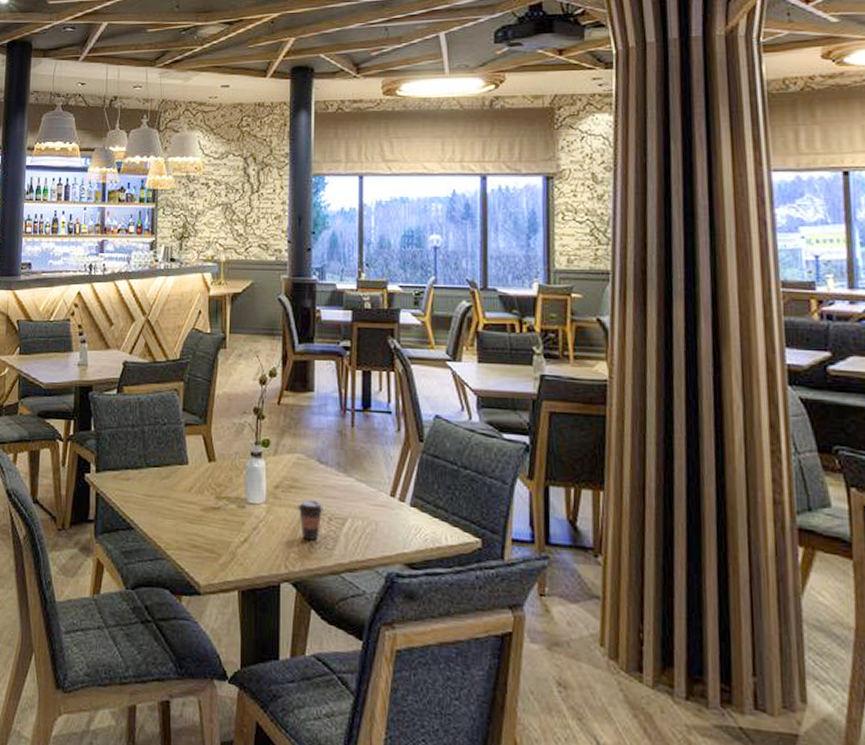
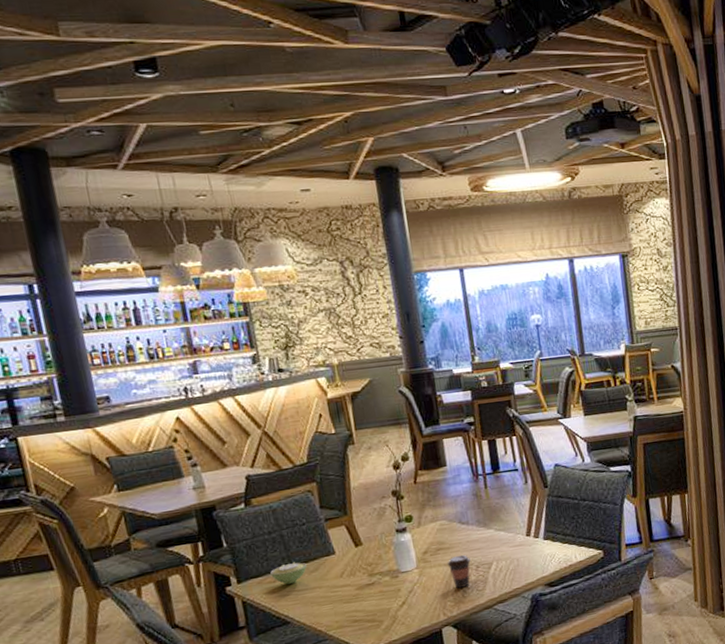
sugar bowl: none [126,462,160,486] -> present [270,562,307,584]

